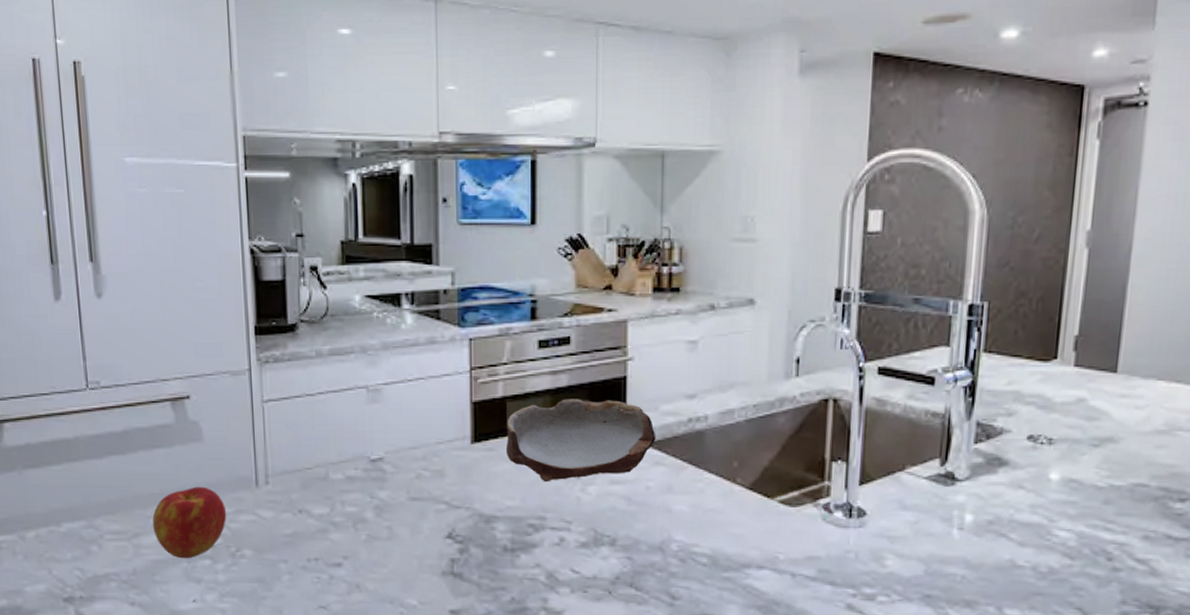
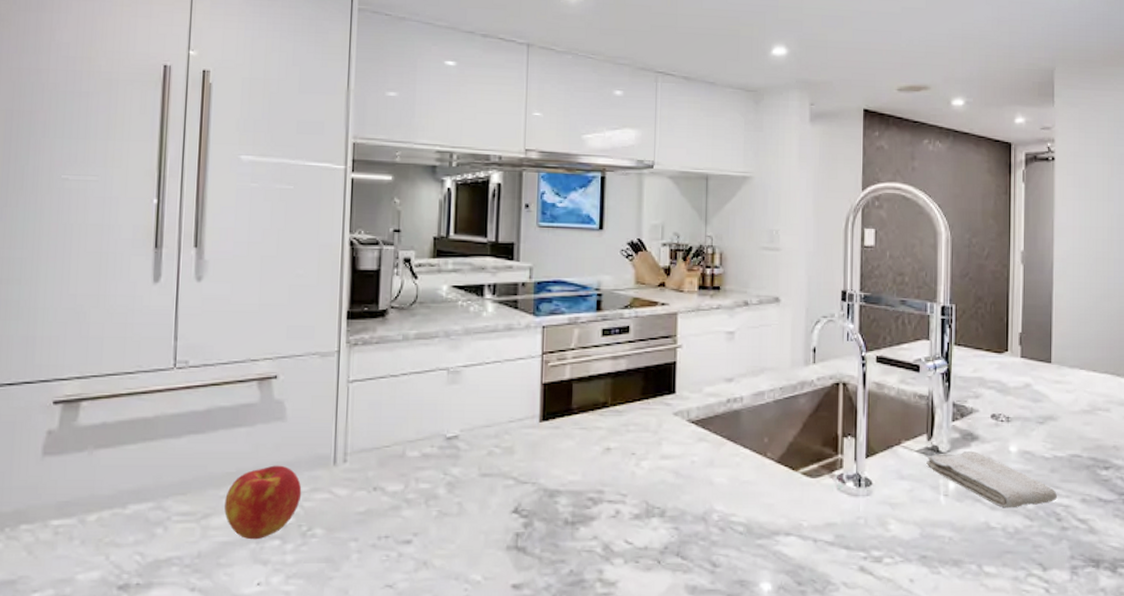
bowl: present [505,399,656,482] -> none [570,381,701,458]
washcloth: none [937,478,1110,545] -> present [926,450,1057,508]

